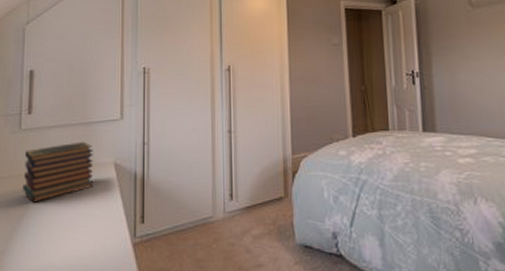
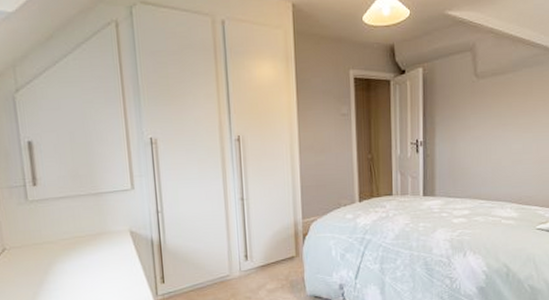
book stack: present [23,141,94,203] -> none [36,211,111,269]

